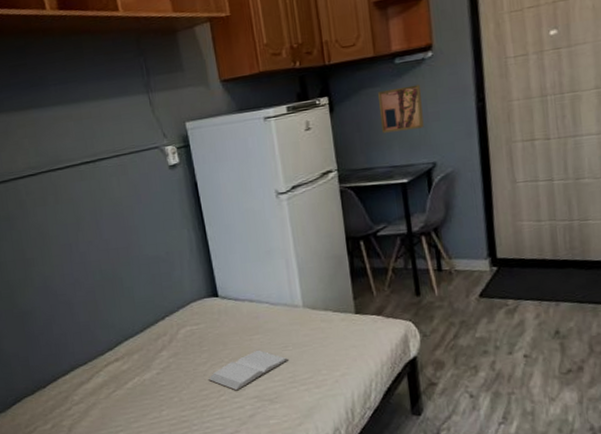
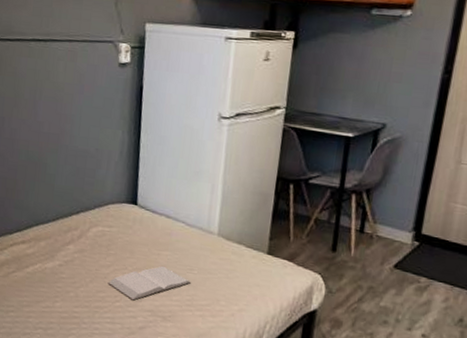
wall art: present [378,84,424,133] -> none [339,39,392,86]

